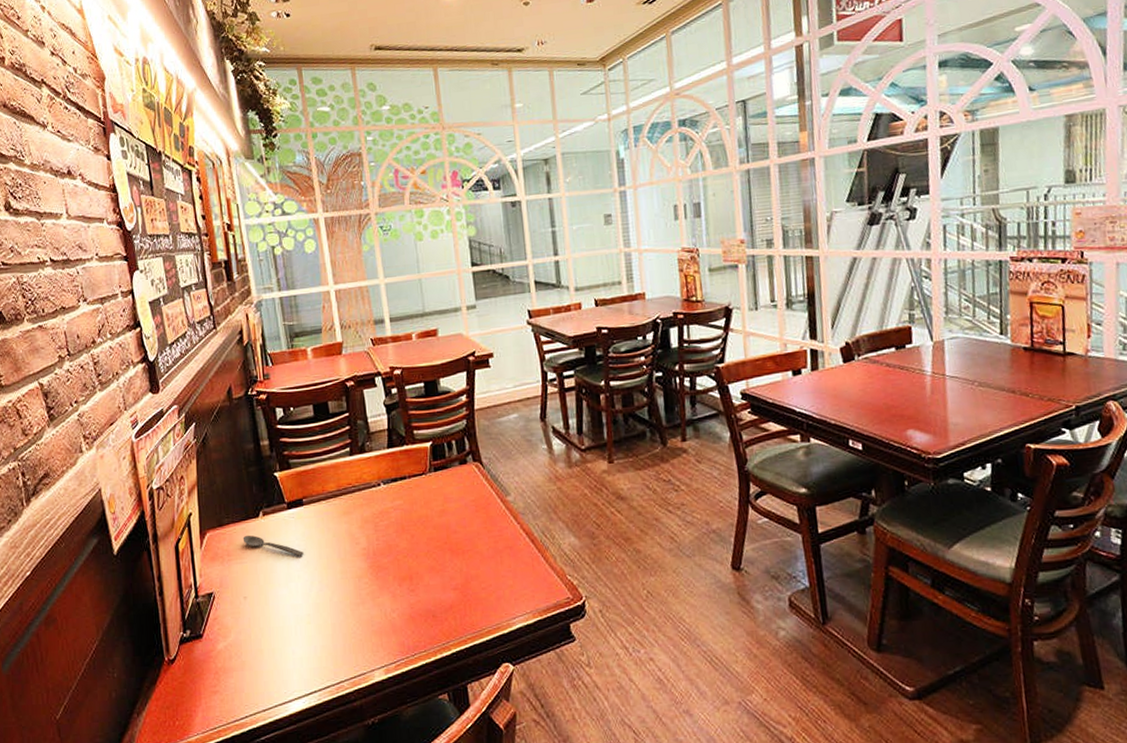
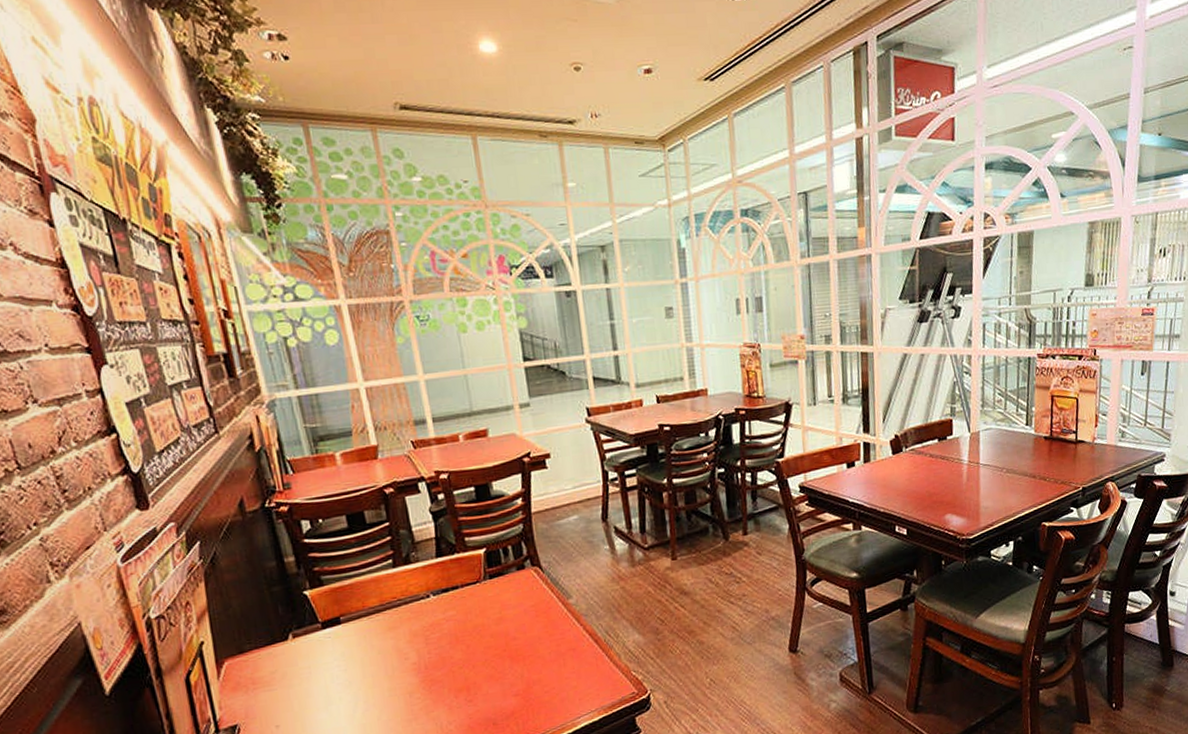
spoon: present [242,535,304,556] -> none [269,659,345,678]

